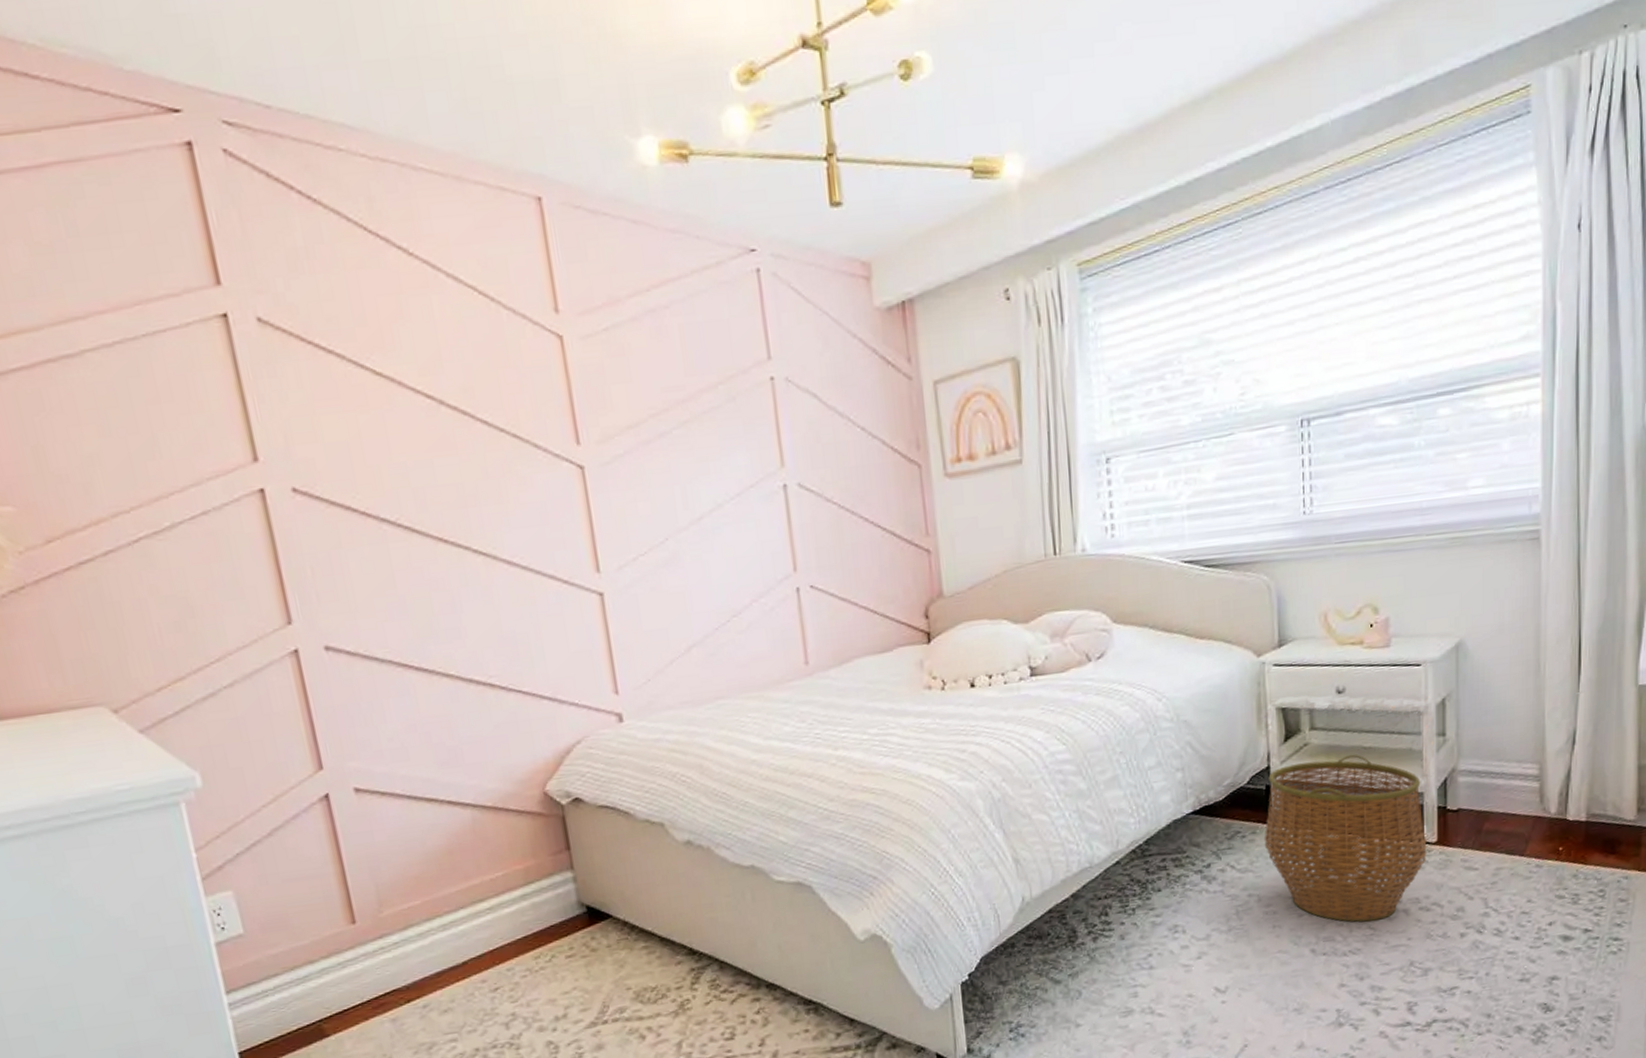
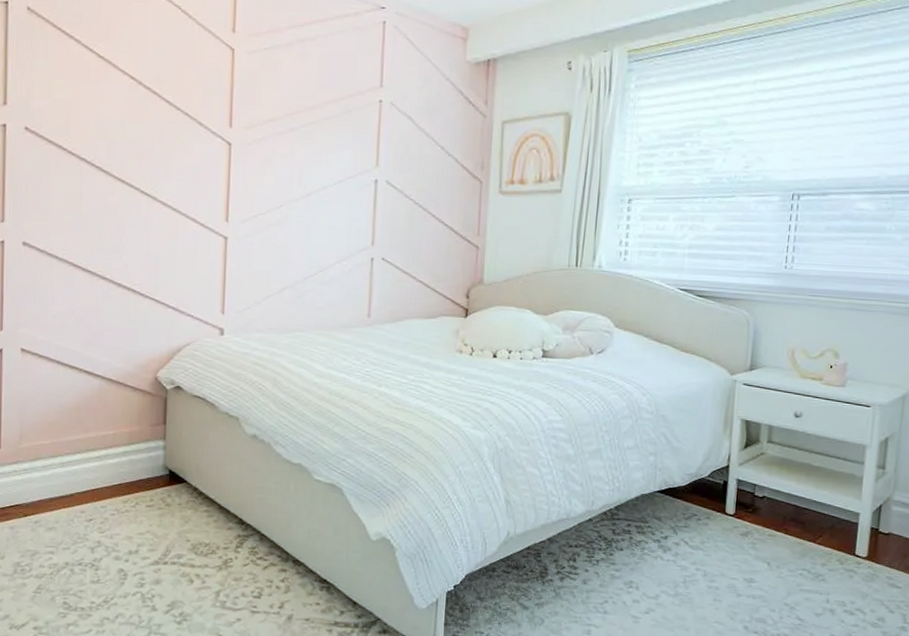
basket: present [1264,754,1427,922] -> none [715,468,859,614]

